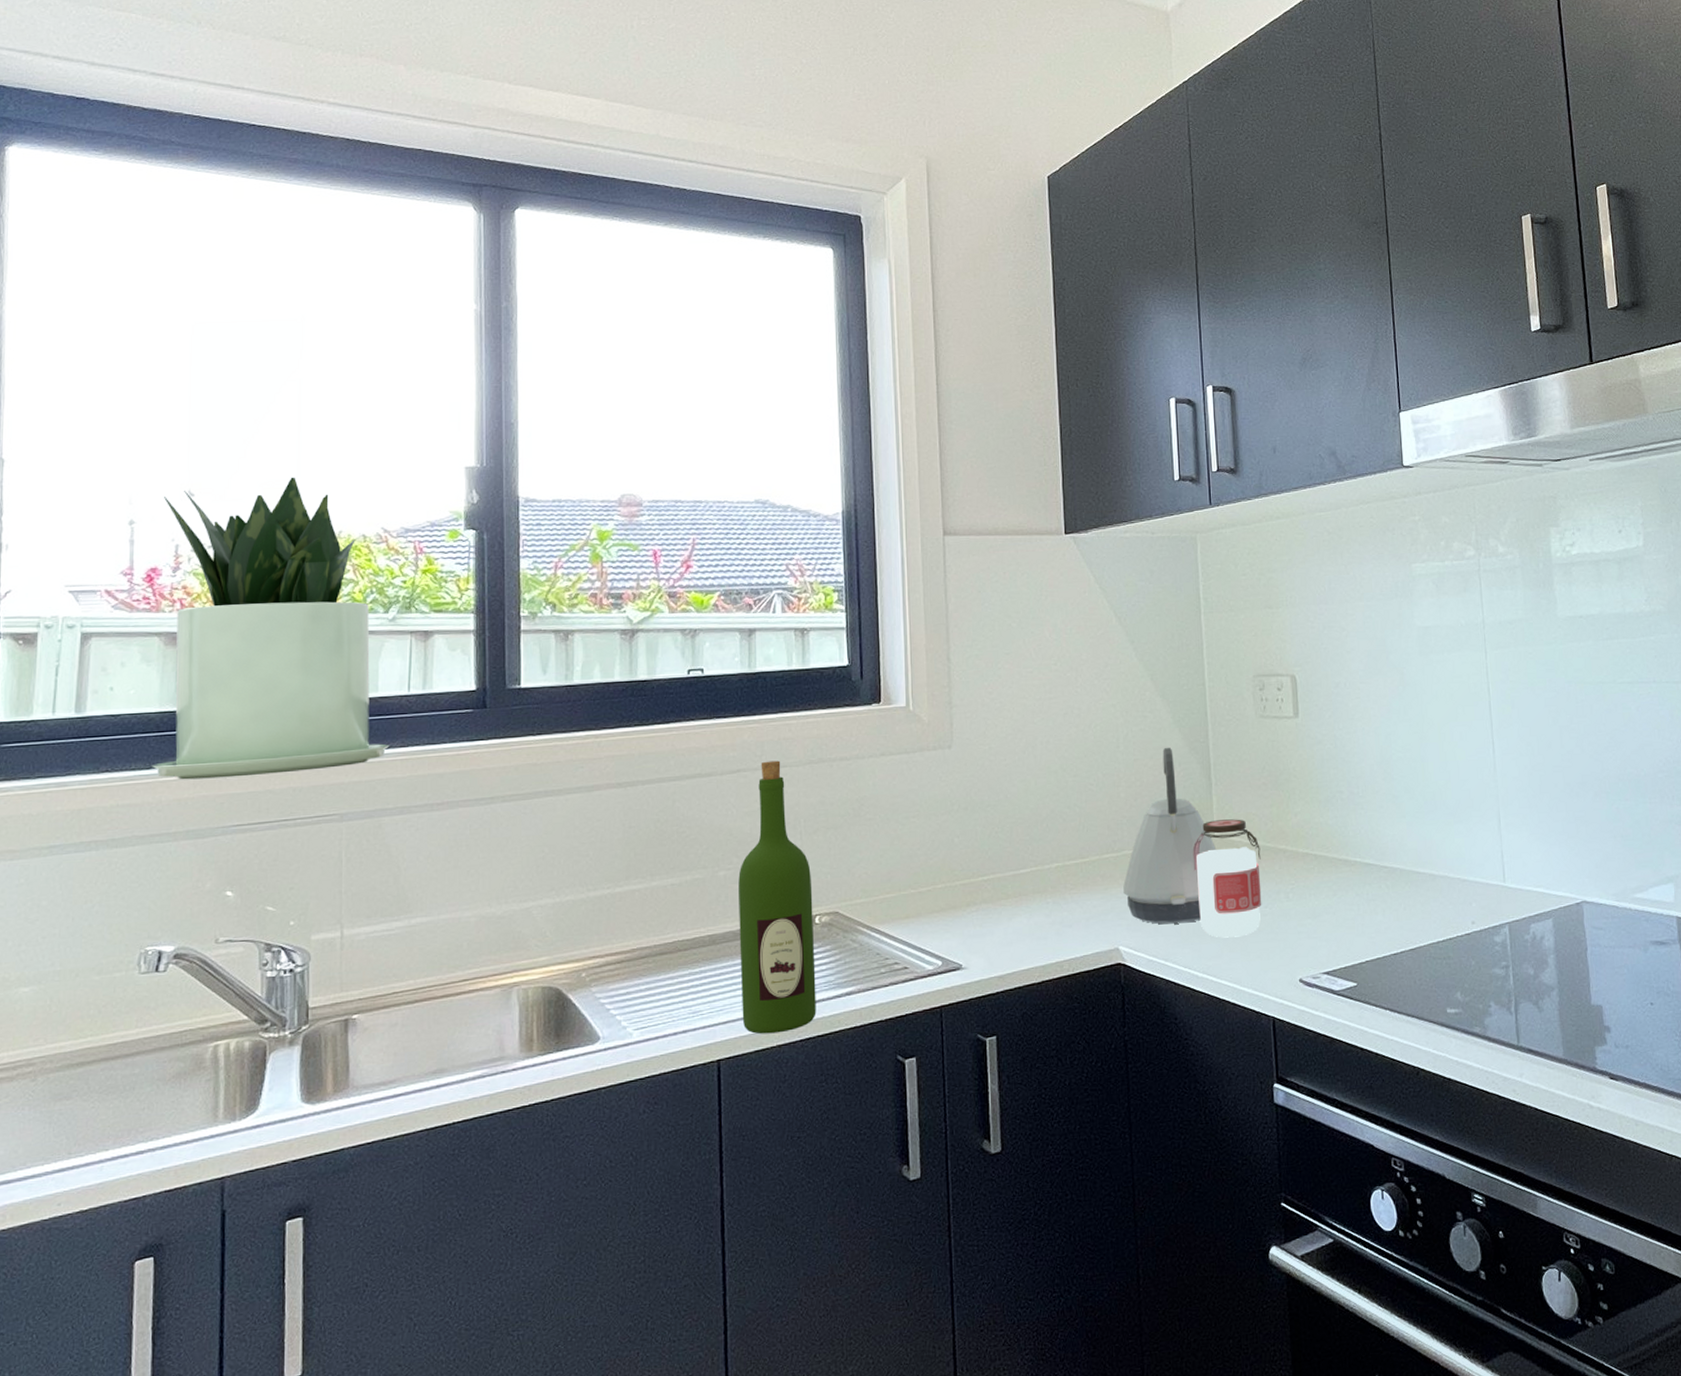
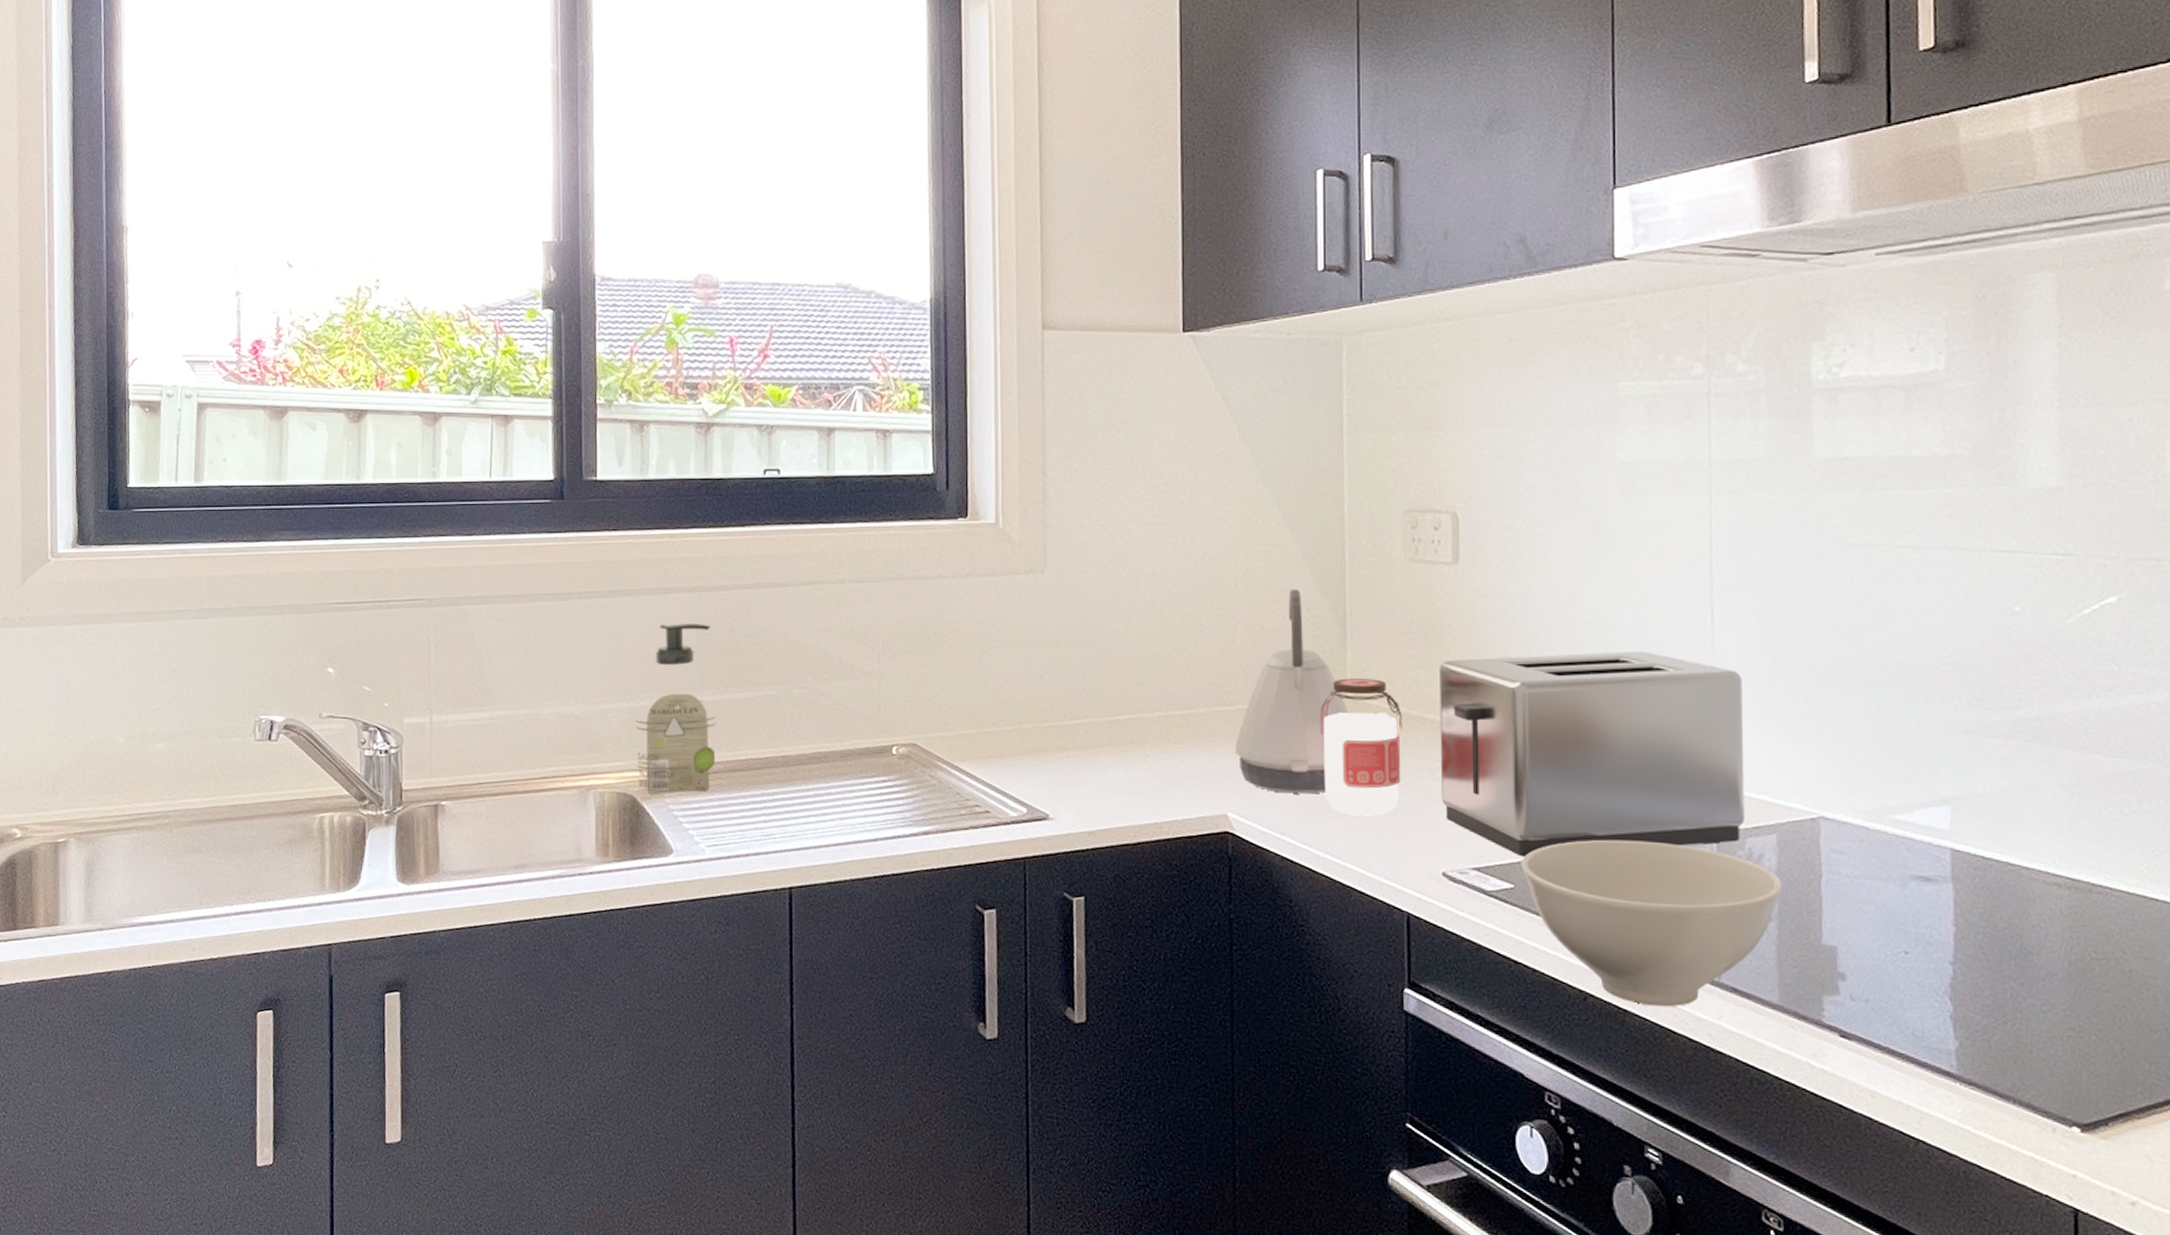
planter: present [151,477,390,780] -> none [260,249,473,555]
soap dispenser: none [561,817,644,986] -> present [636,623,717,795]
wine bottle: present [738,760,816,1035] -> none [813,574,892,867]
toaster: none [1287,779,1528,959] -> present [1438,651,1745,857]
bowl: none [1361,934,1559,1073] -> present [1521,839,1782,1007]

